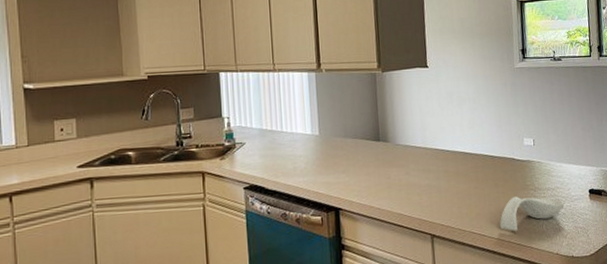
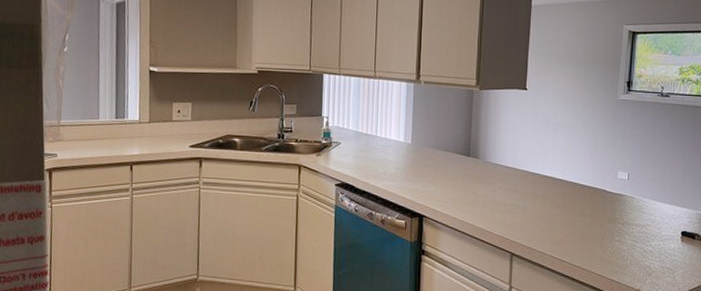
spoon rest: present [499,196,564,231] -> none [581,228,653,262]

